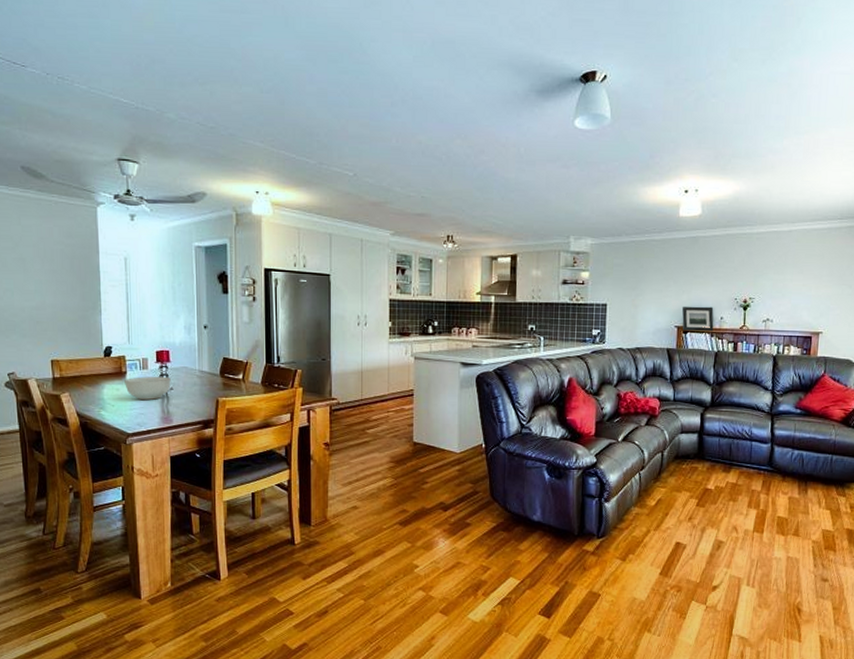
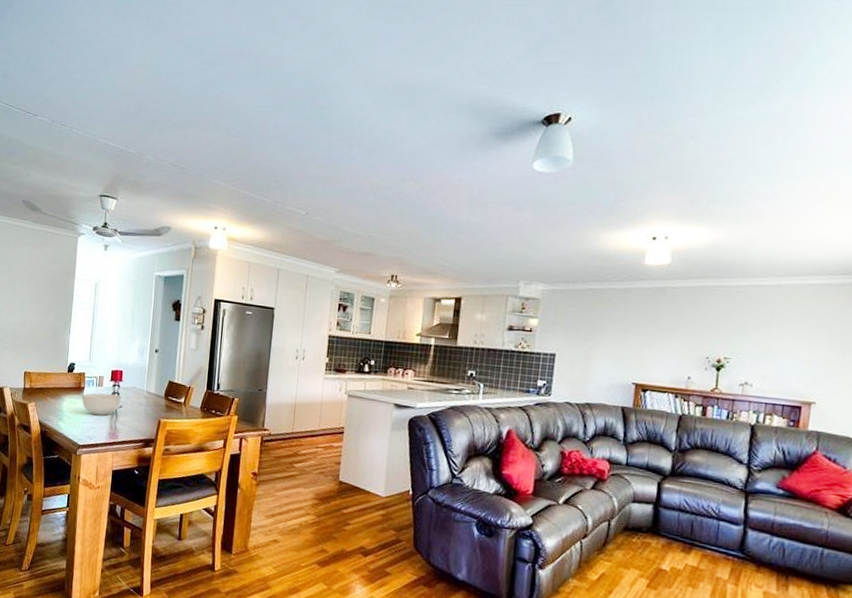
picture frame: present [681,306,714,332] -> none [641,362,680,392]

